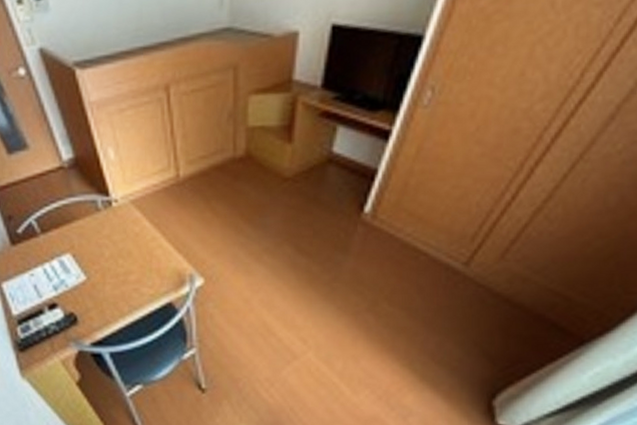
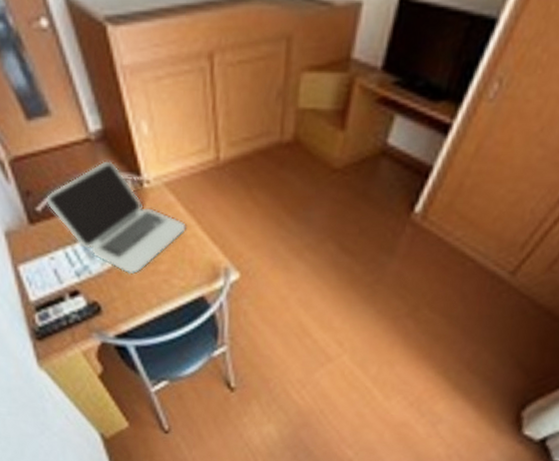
laptop: none [26,184,152,286] -> present [46,160,186,275]

